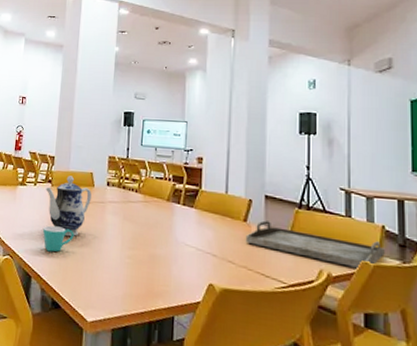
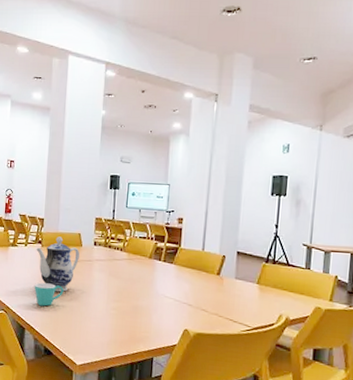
serving tray: present [245,220,385,270] -> none [217,274,336,313]

